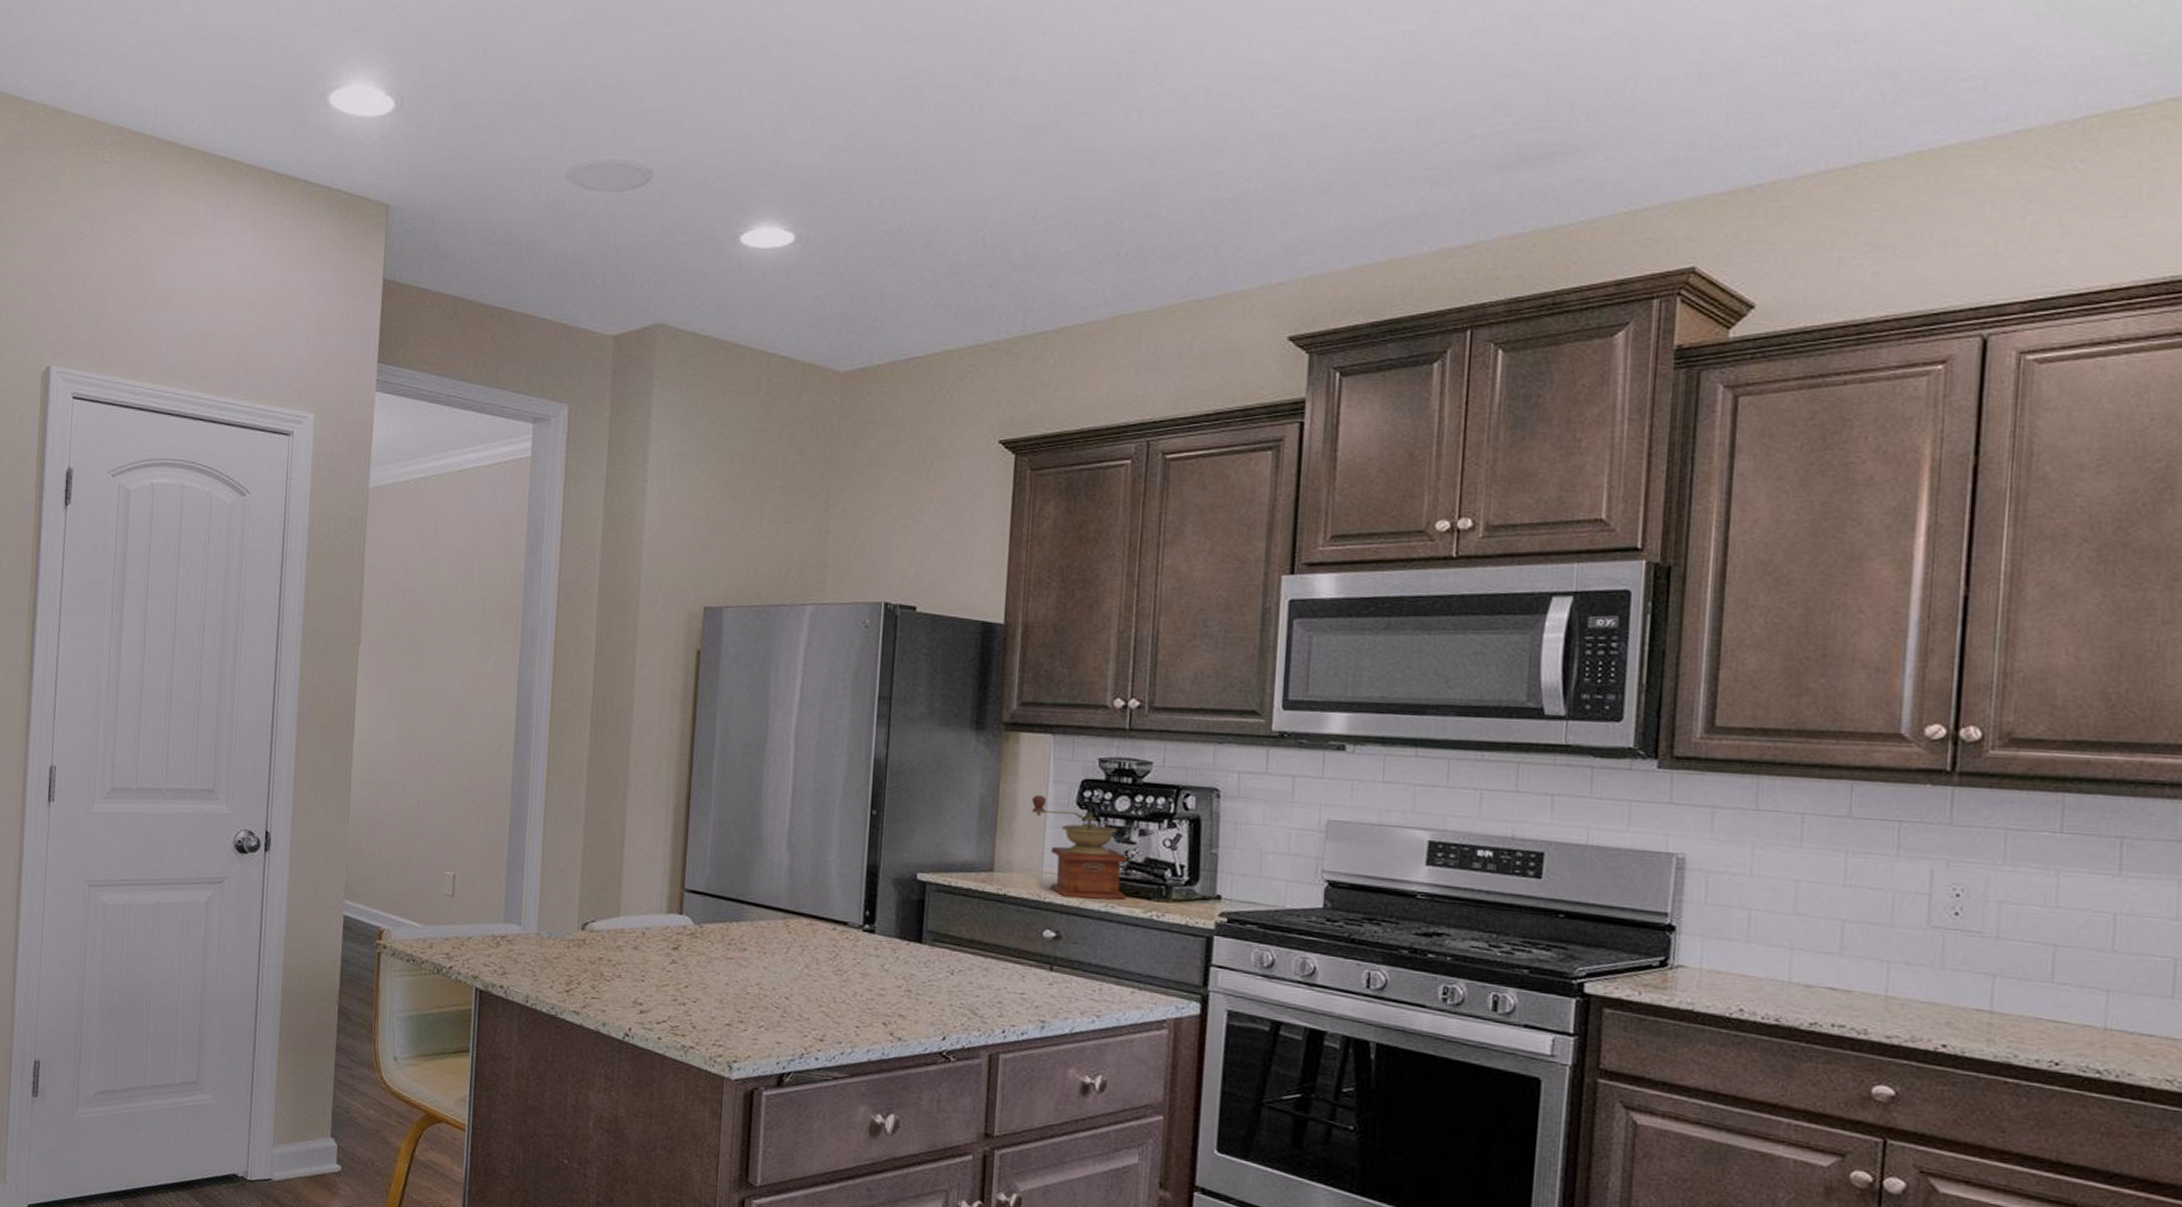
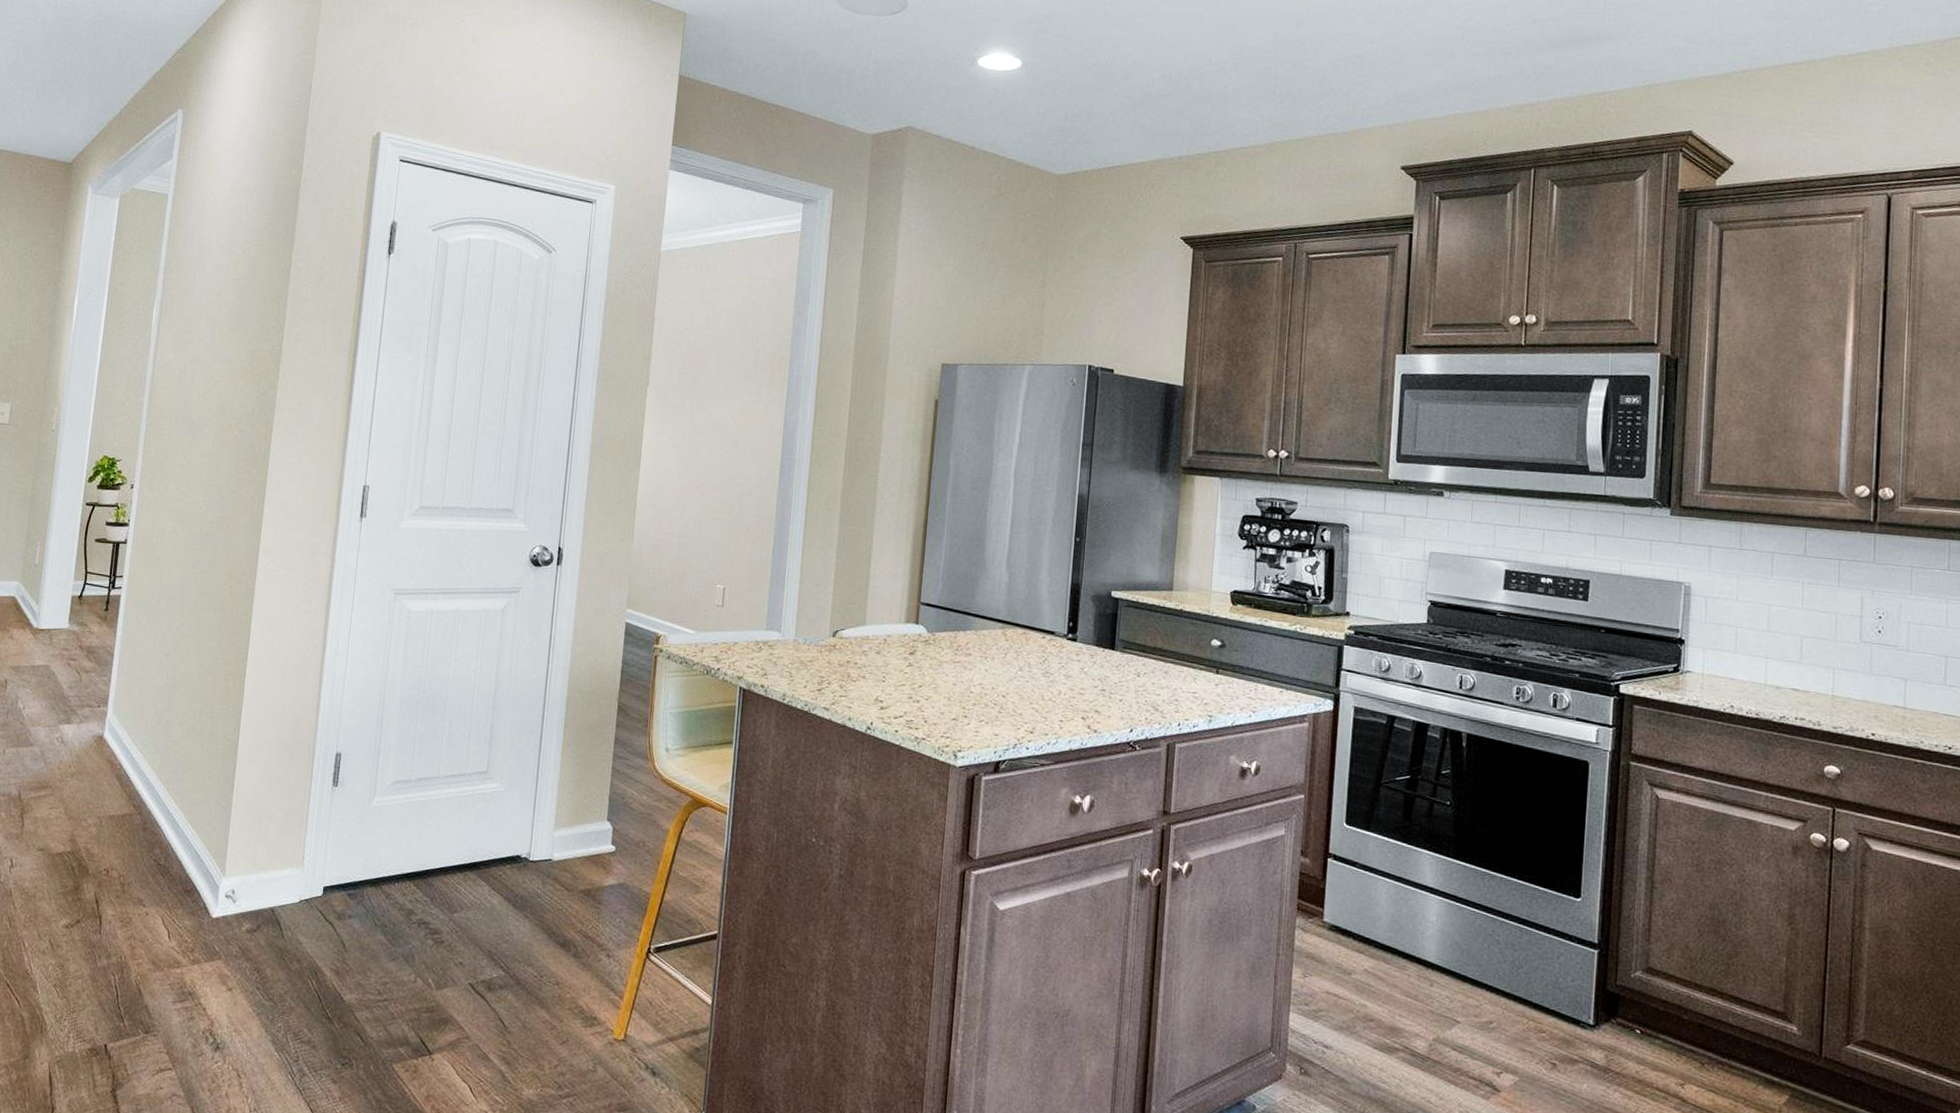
coffee grinder: present [1031,795,1129,900] -> none [1203,527,1278,615]

